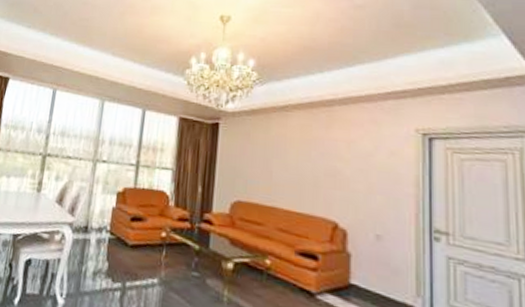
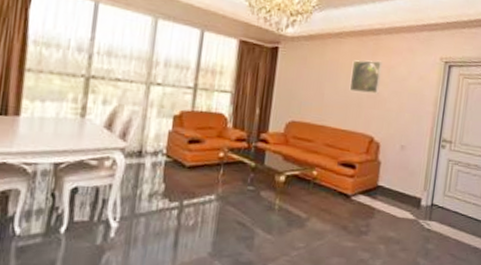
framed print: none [301,134,339,172] -> present [349,60,382,94]

